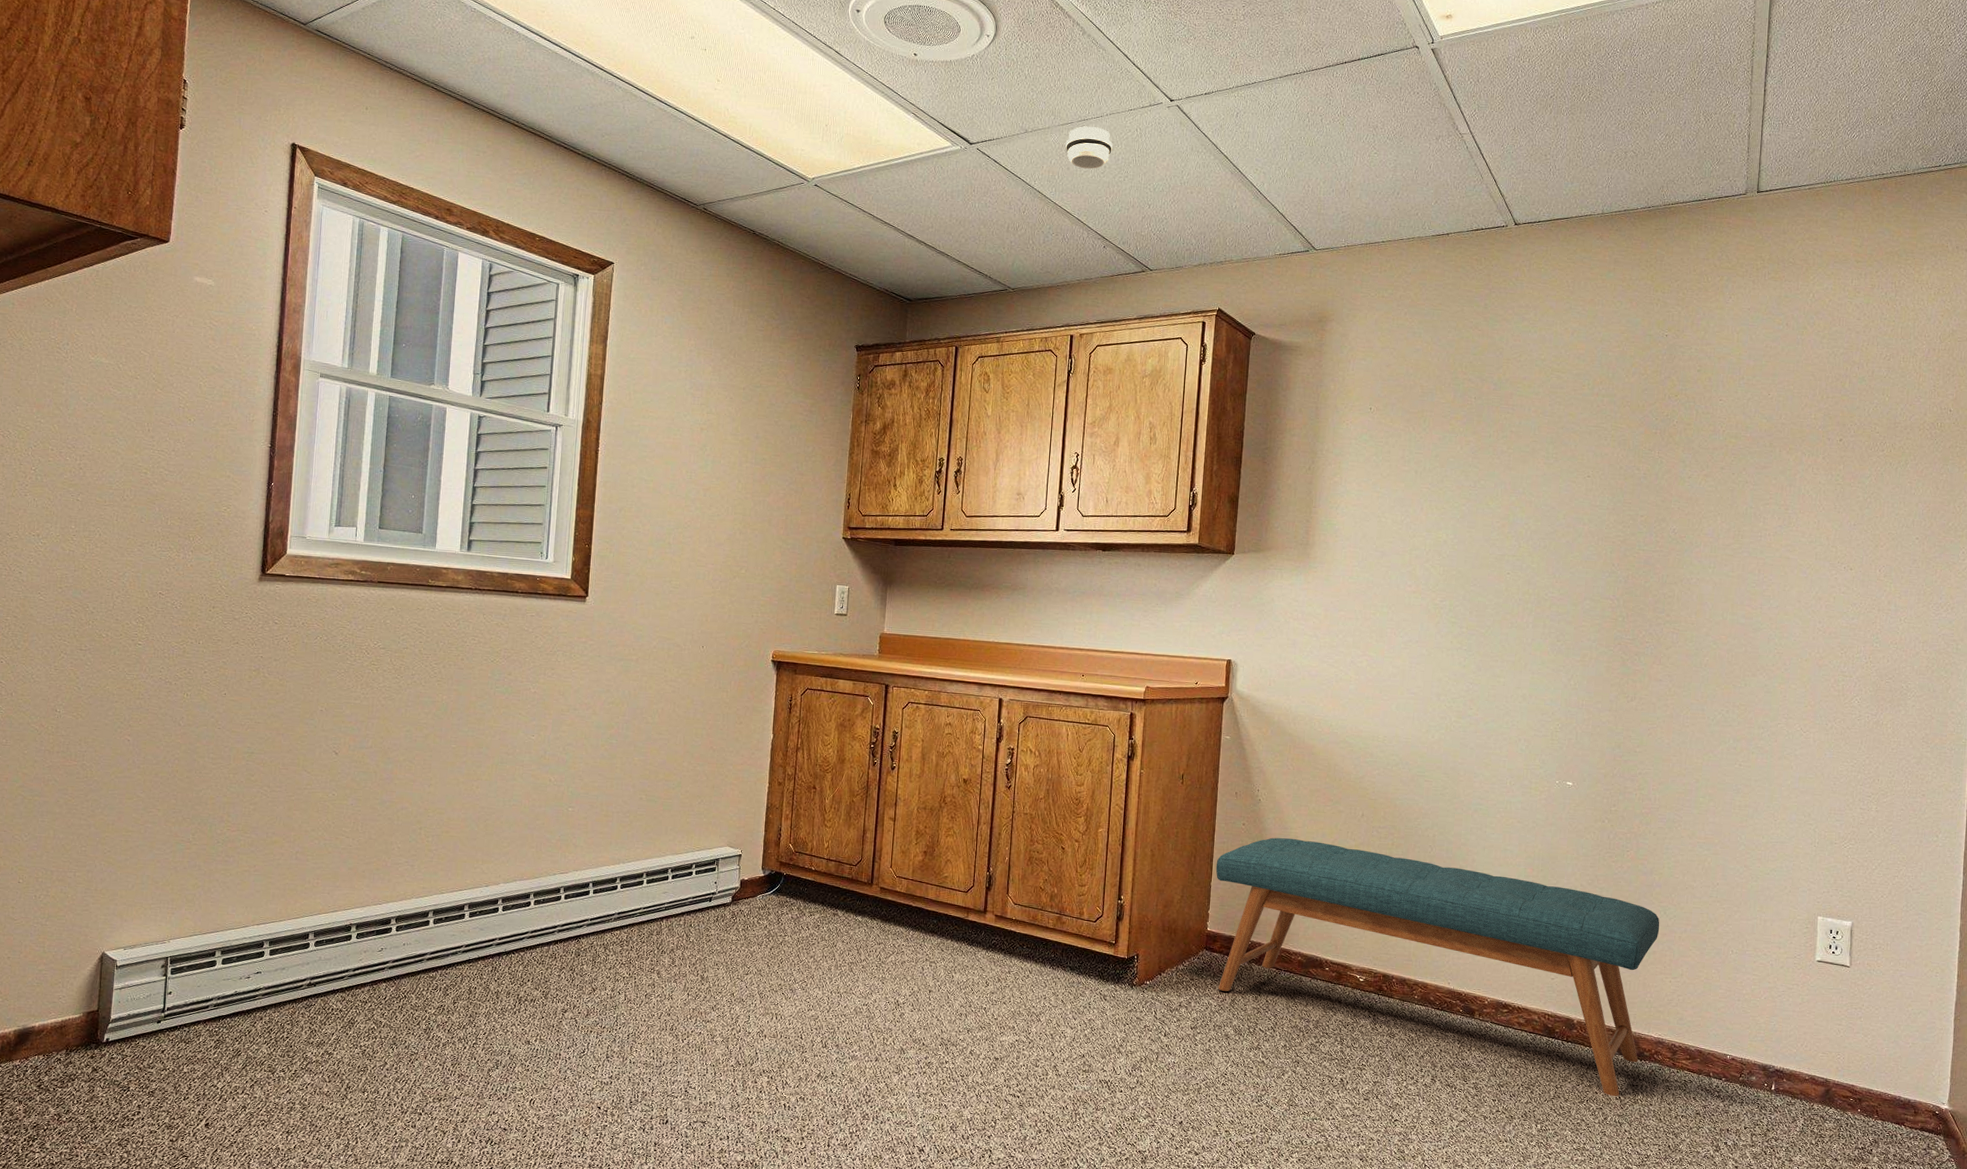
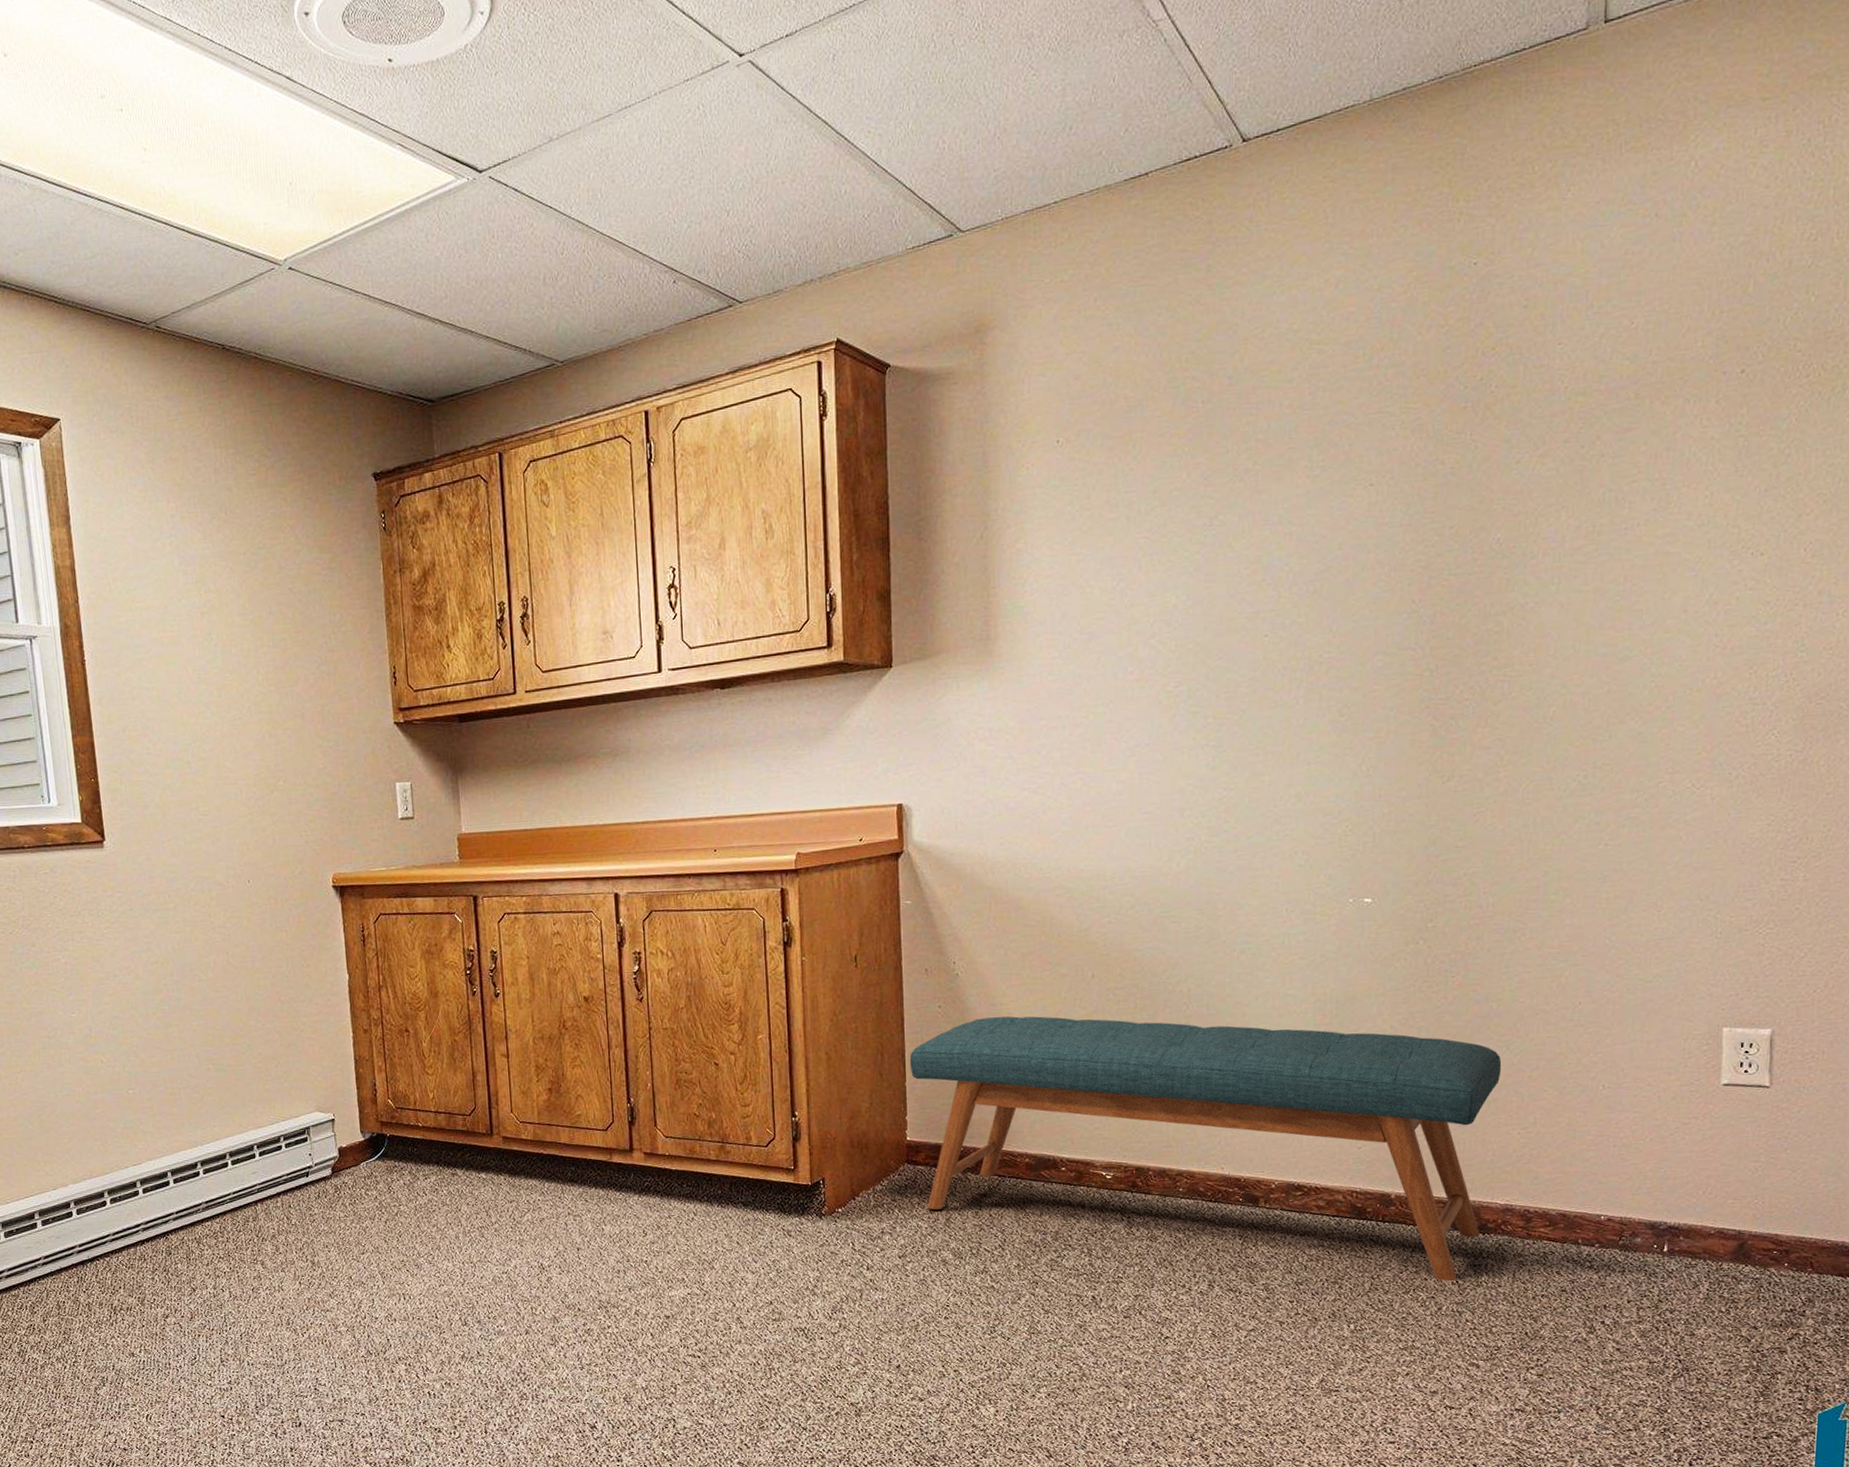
smoke detector: present [1065,126,1113,169] -> none [604,114,669,178]

